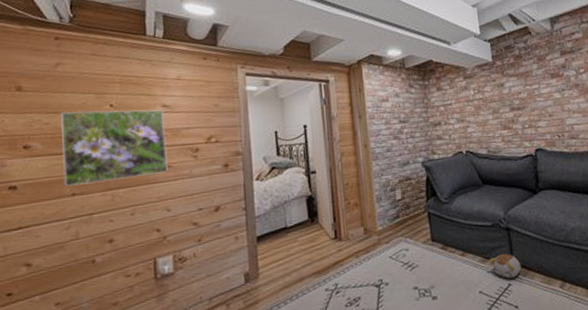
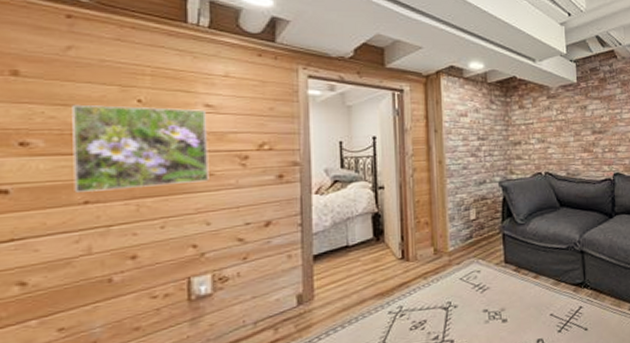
plush toy: present [489,253,522,279] -> none [562,276,593,301]

